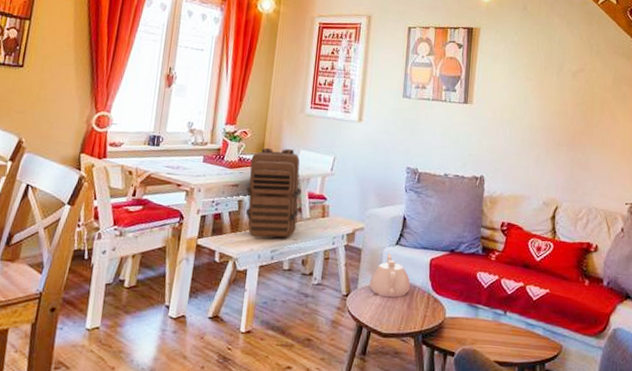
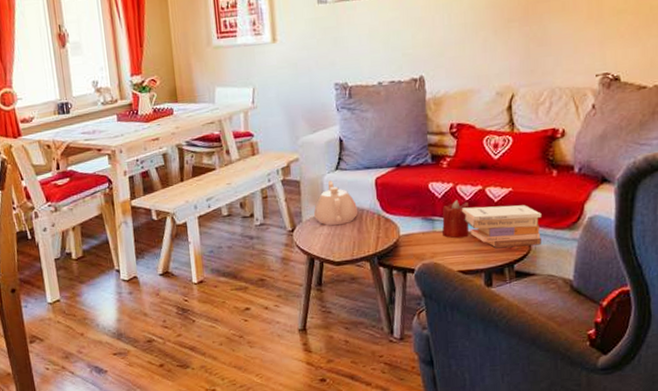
backpack: present [245,147,302,238] -> none [165,89,228,188]
candle: none [483,292,510,330] -> present [441,199,469,239]
books: none [503,301,573,348] -> present [461,205,542,249]

